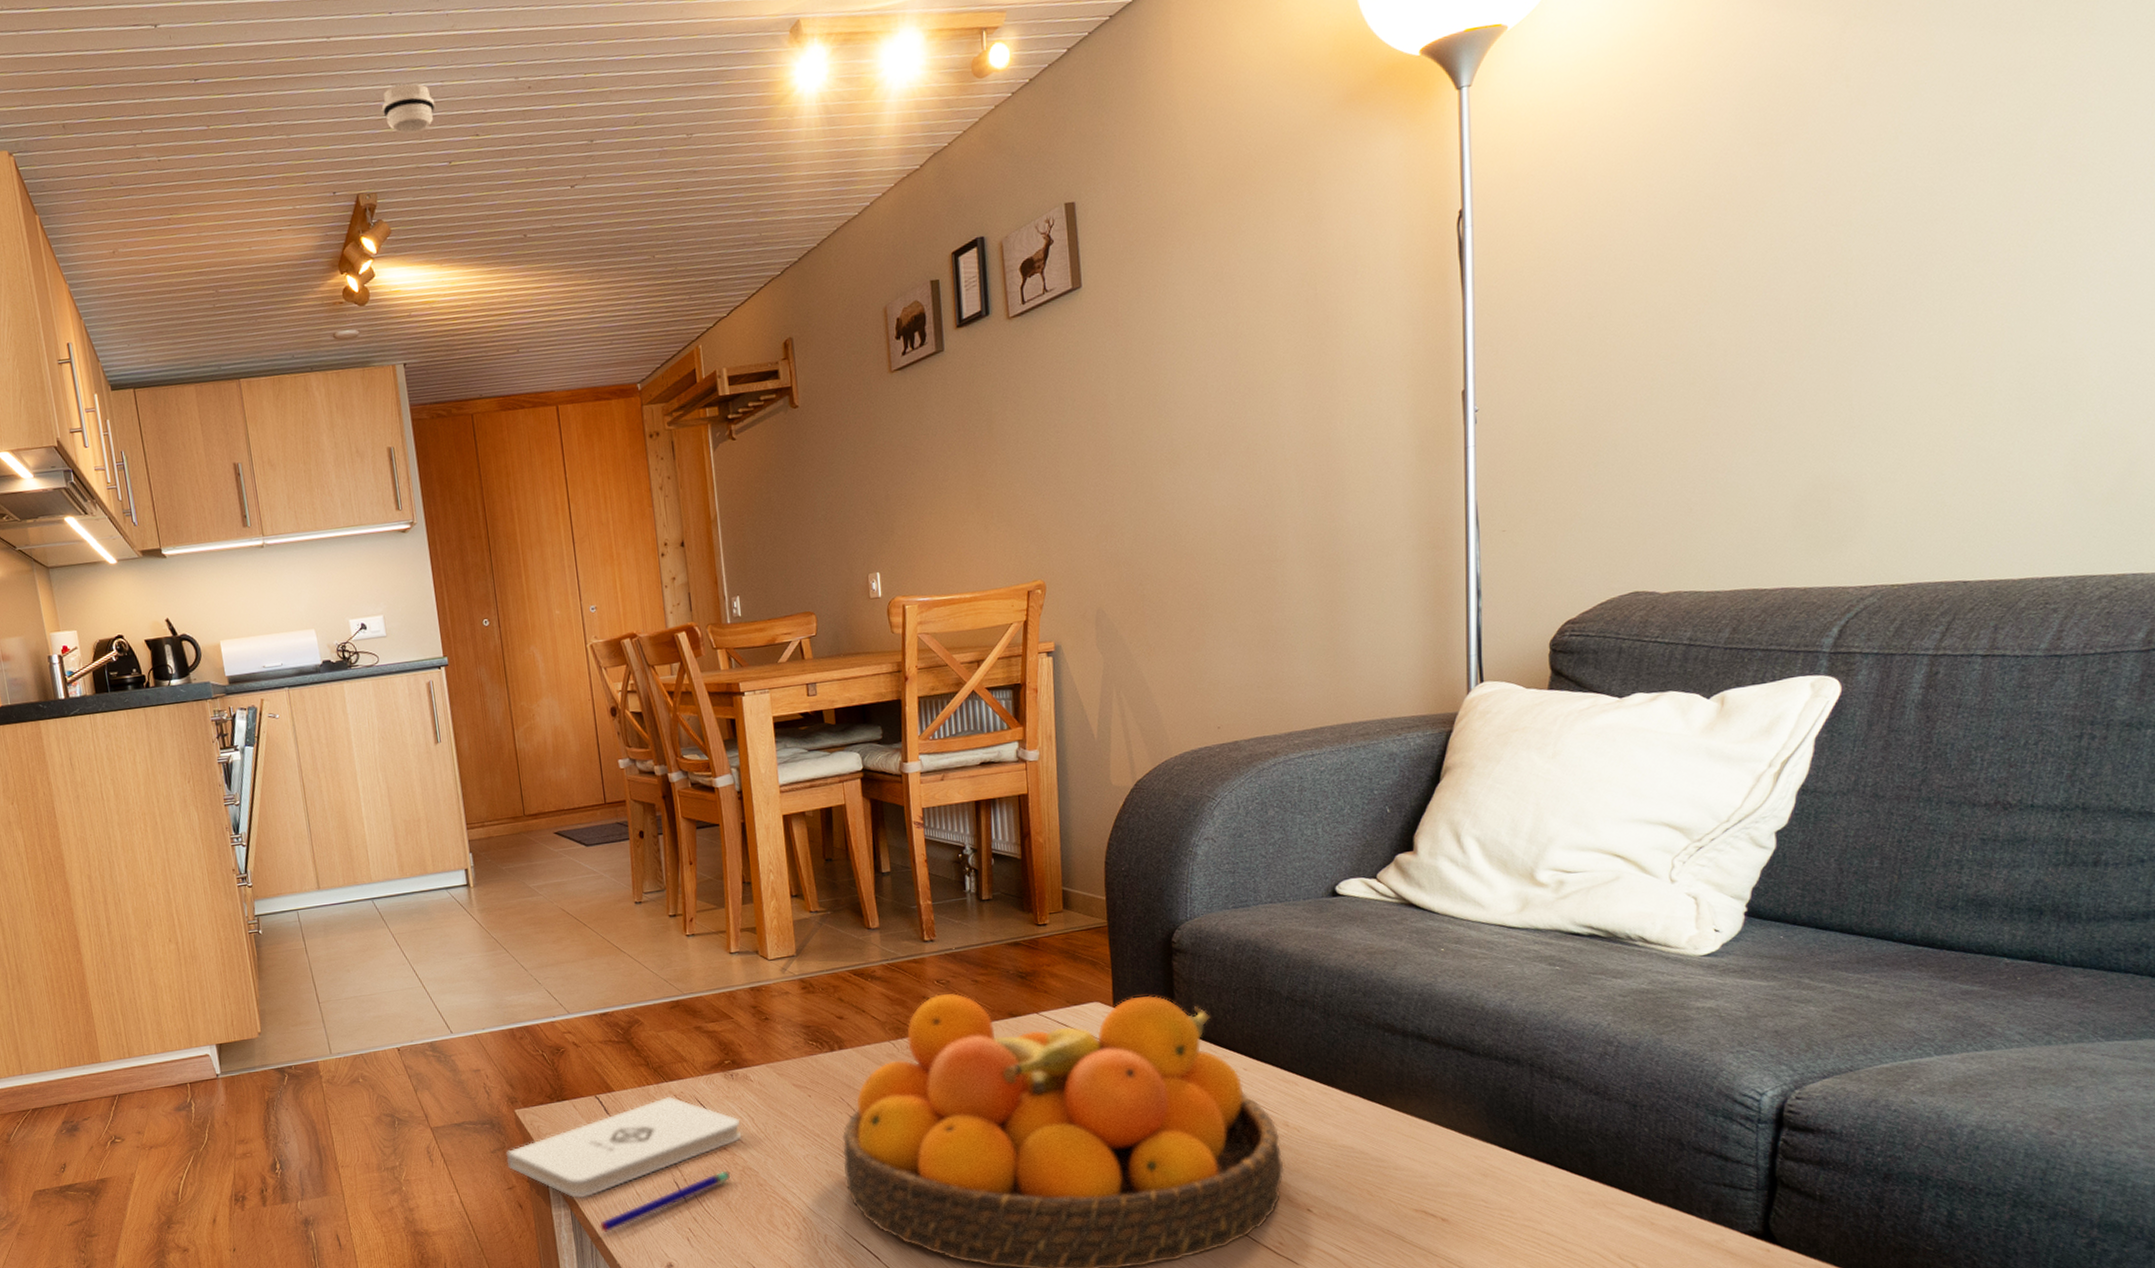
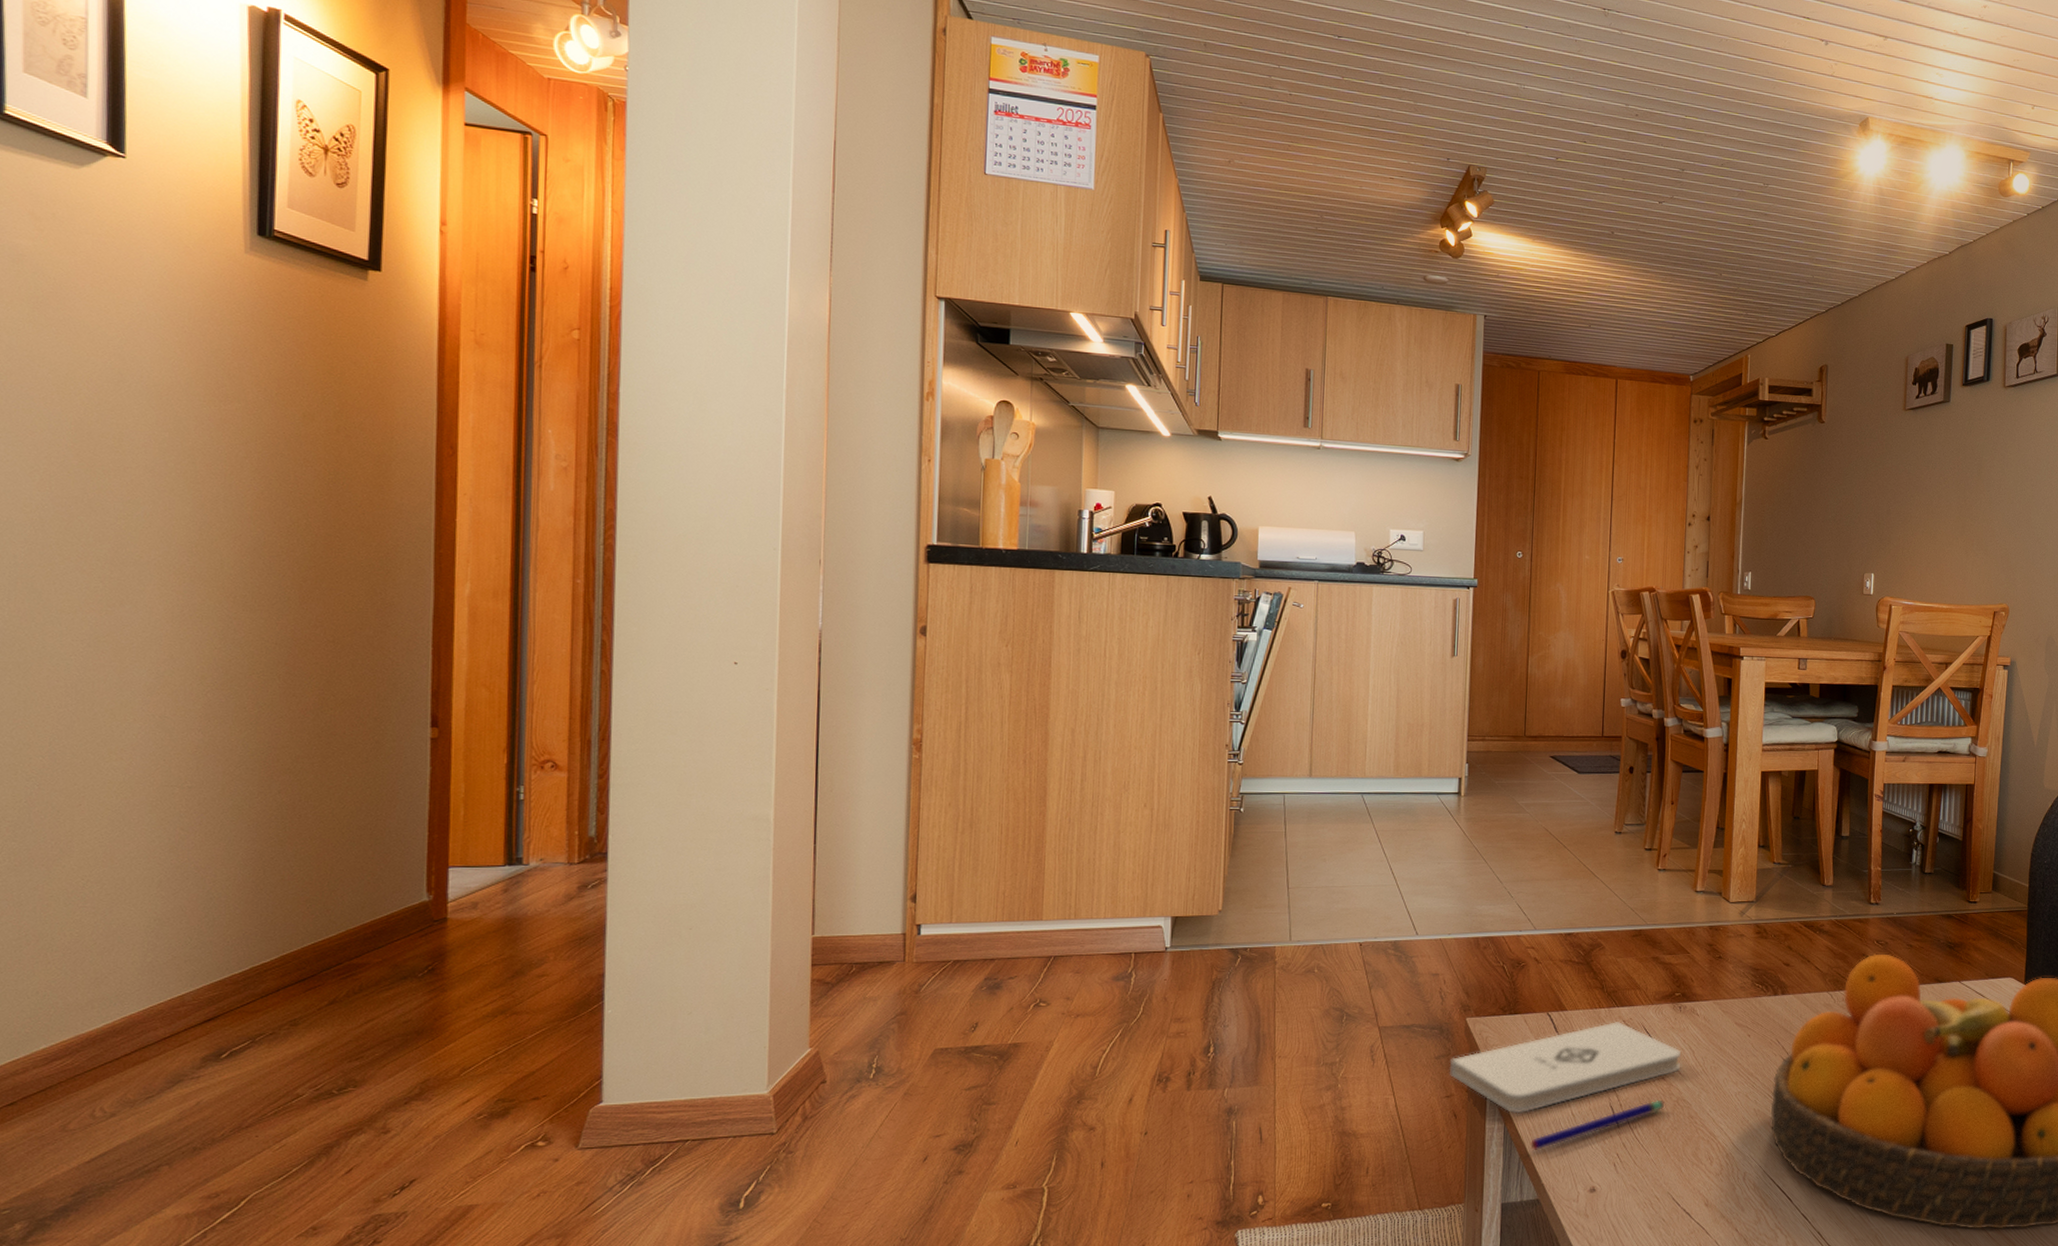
smoke detector: present [381,83,436,134] -> none [1504,85,1553,128]

